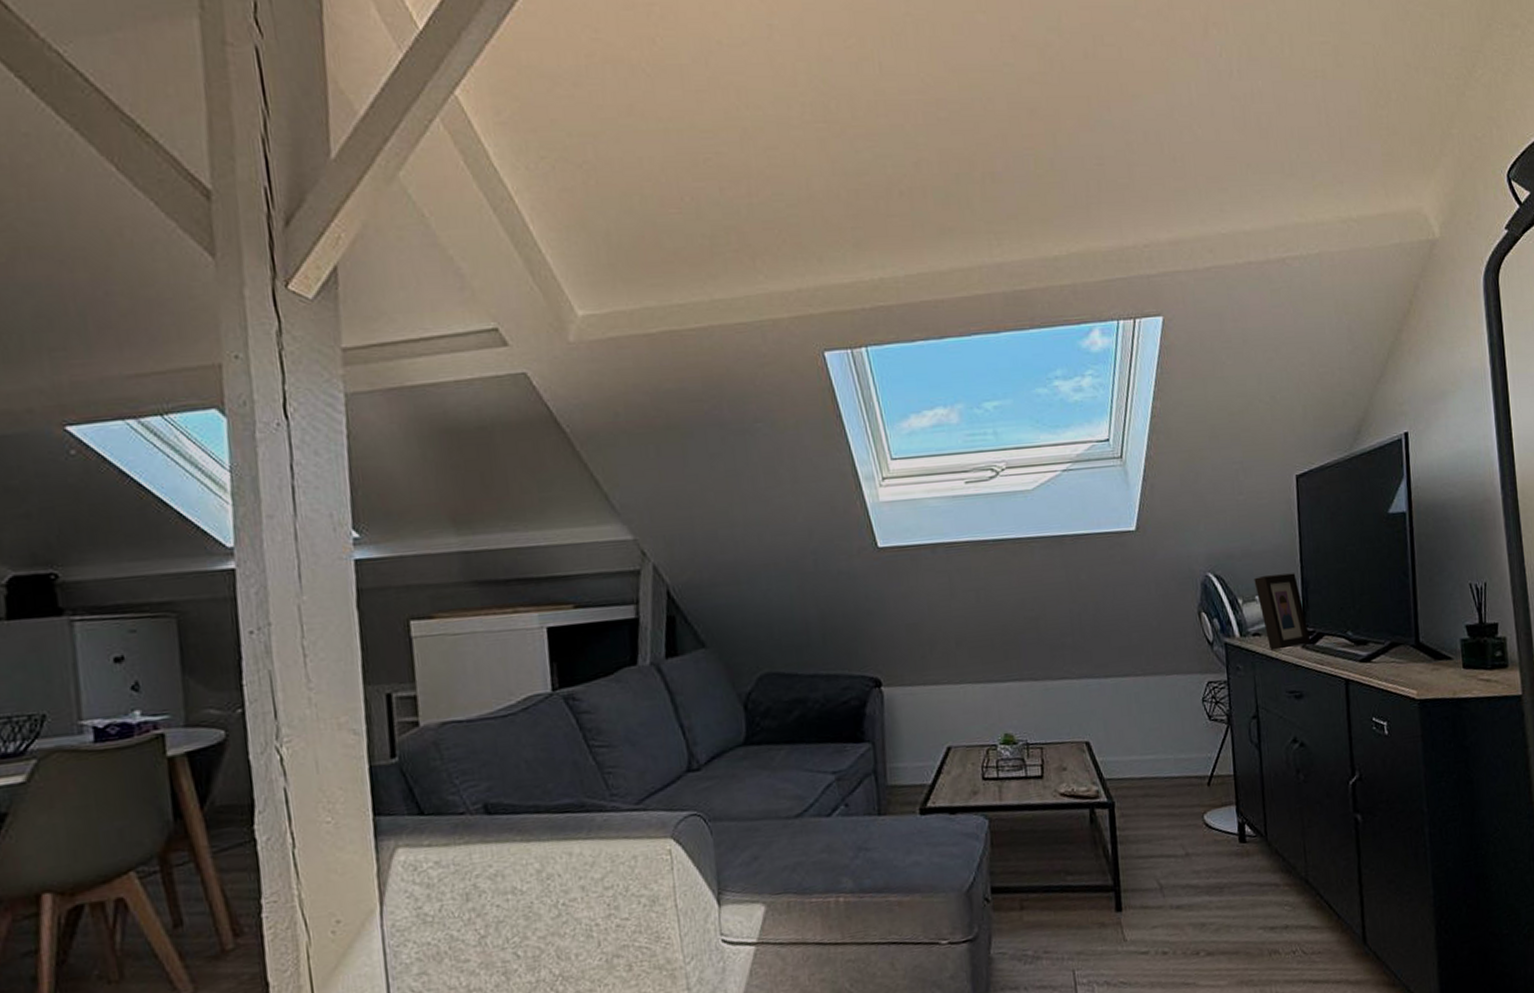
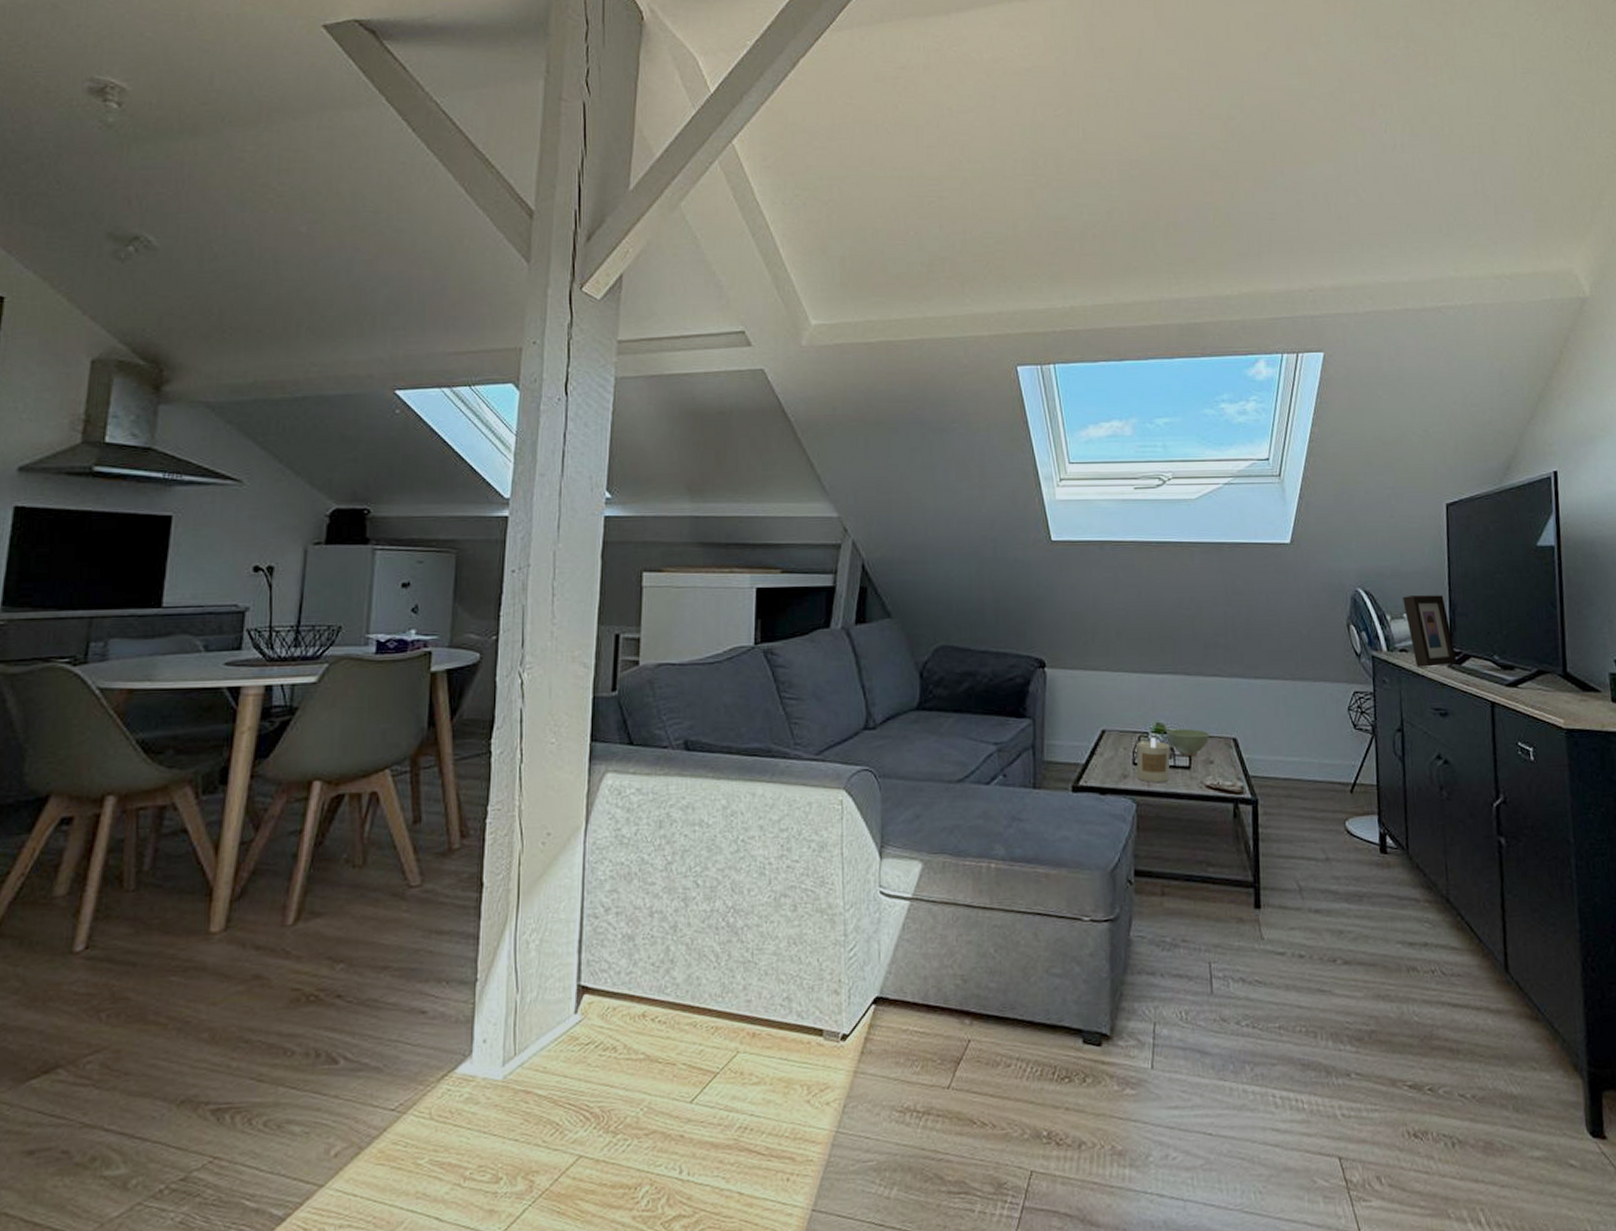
candle: none [985,749,1022,797] -> present [1136,737,1170,783]
bowl: none [1016,736,1062,766] -> present [1166,728,1211,756]

